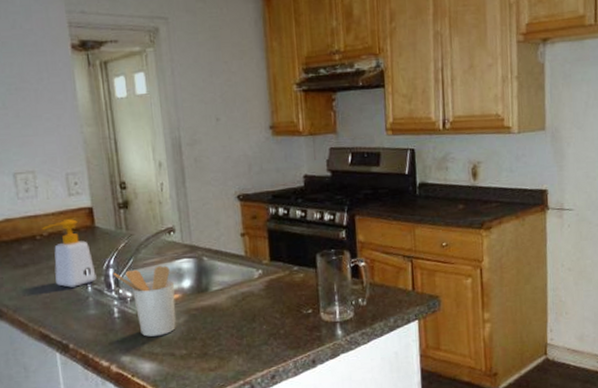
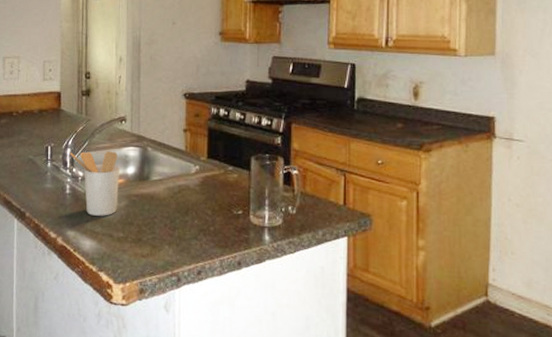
soap bottle: present [41,218,97,288] -> none [18,100,56,161]

